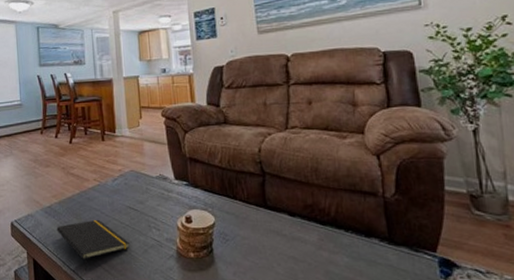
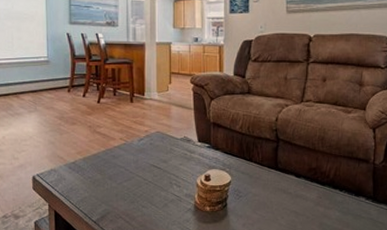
notepad: present [56,219,130,272] -> none [80,175,151,223]

